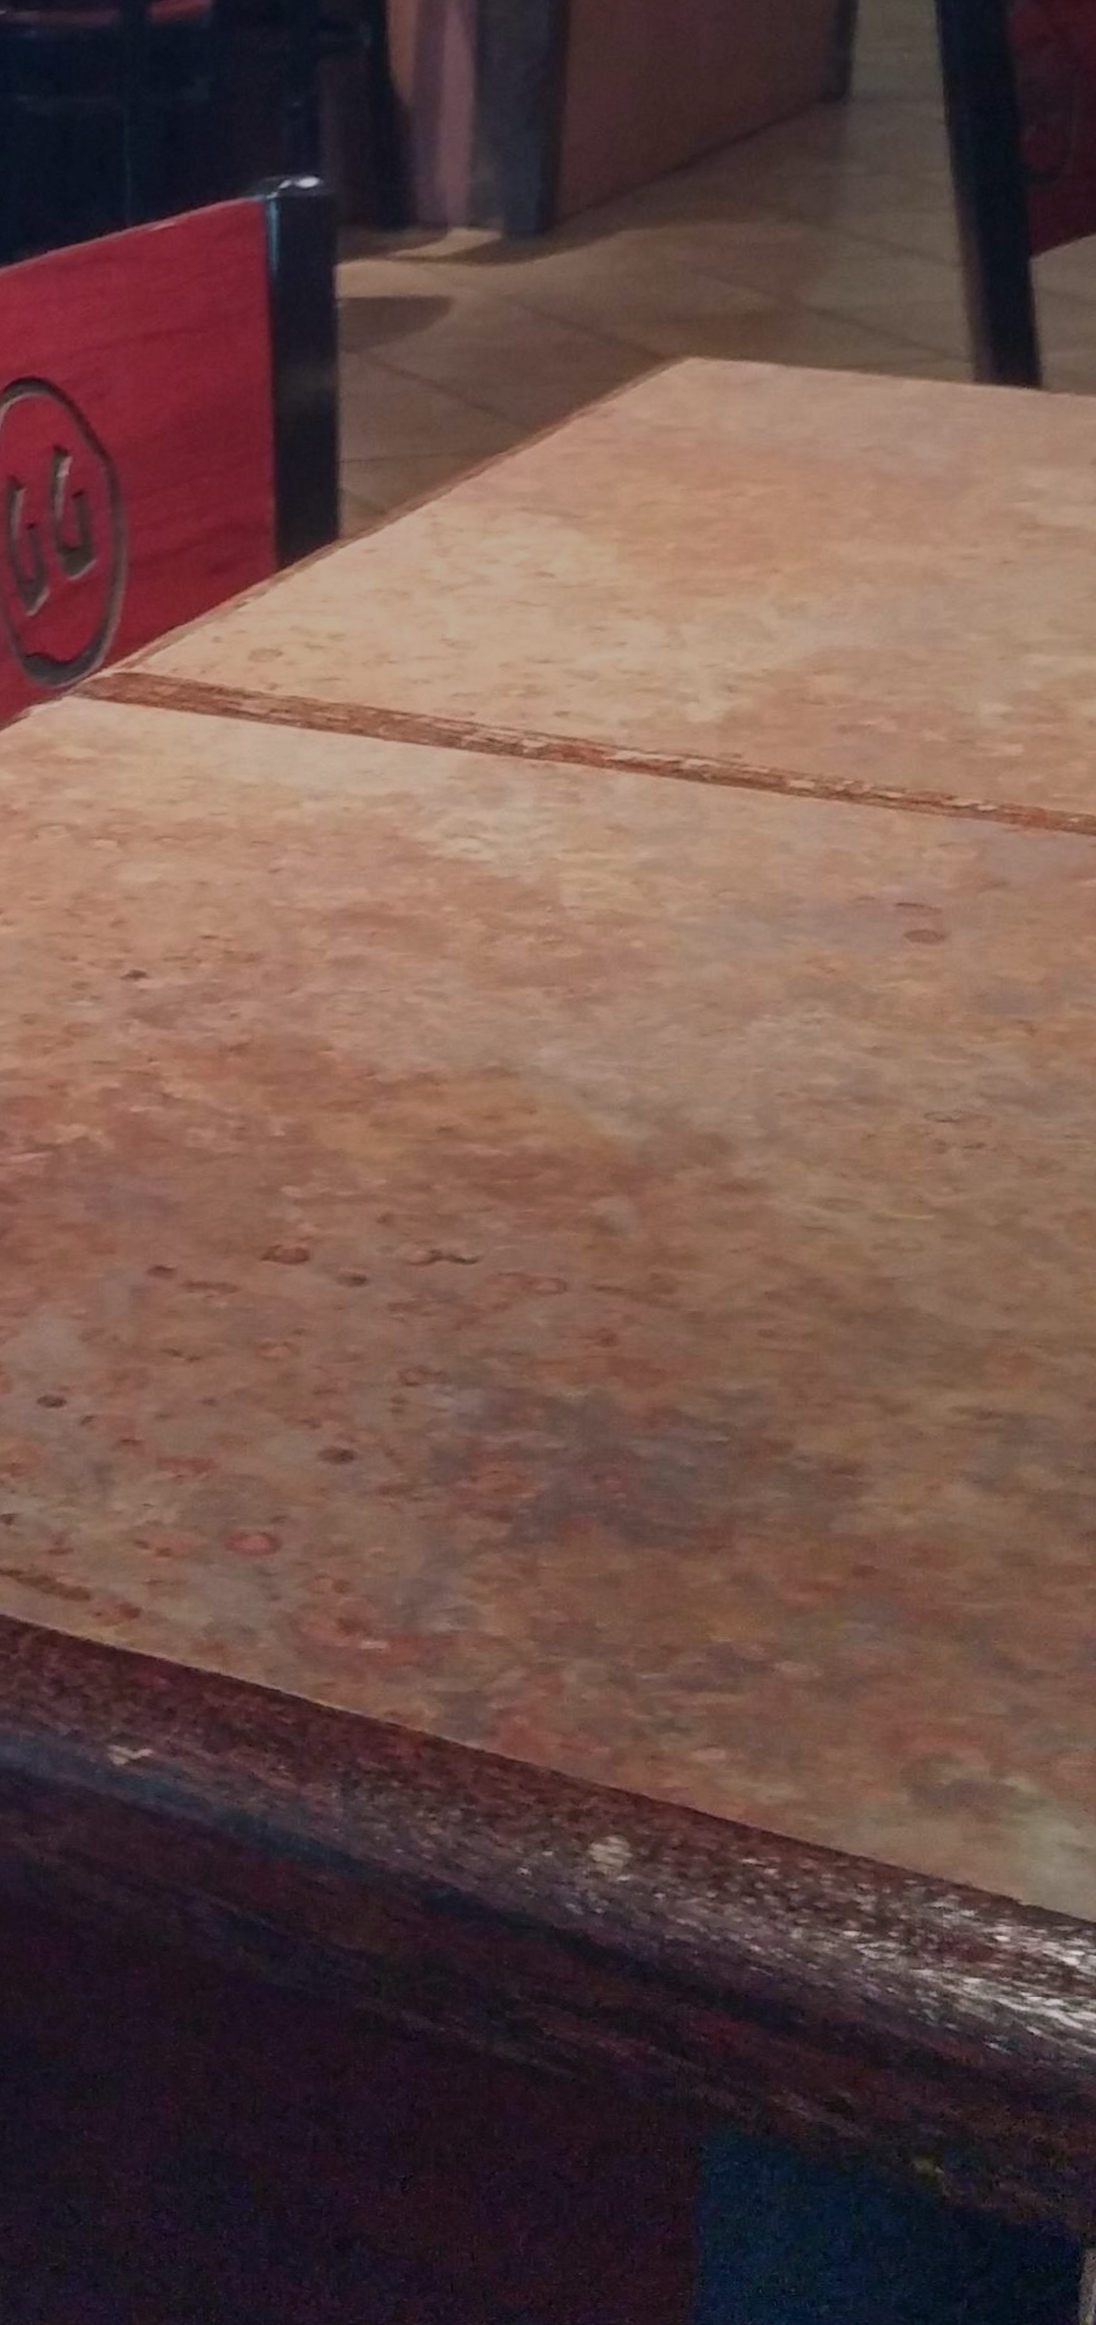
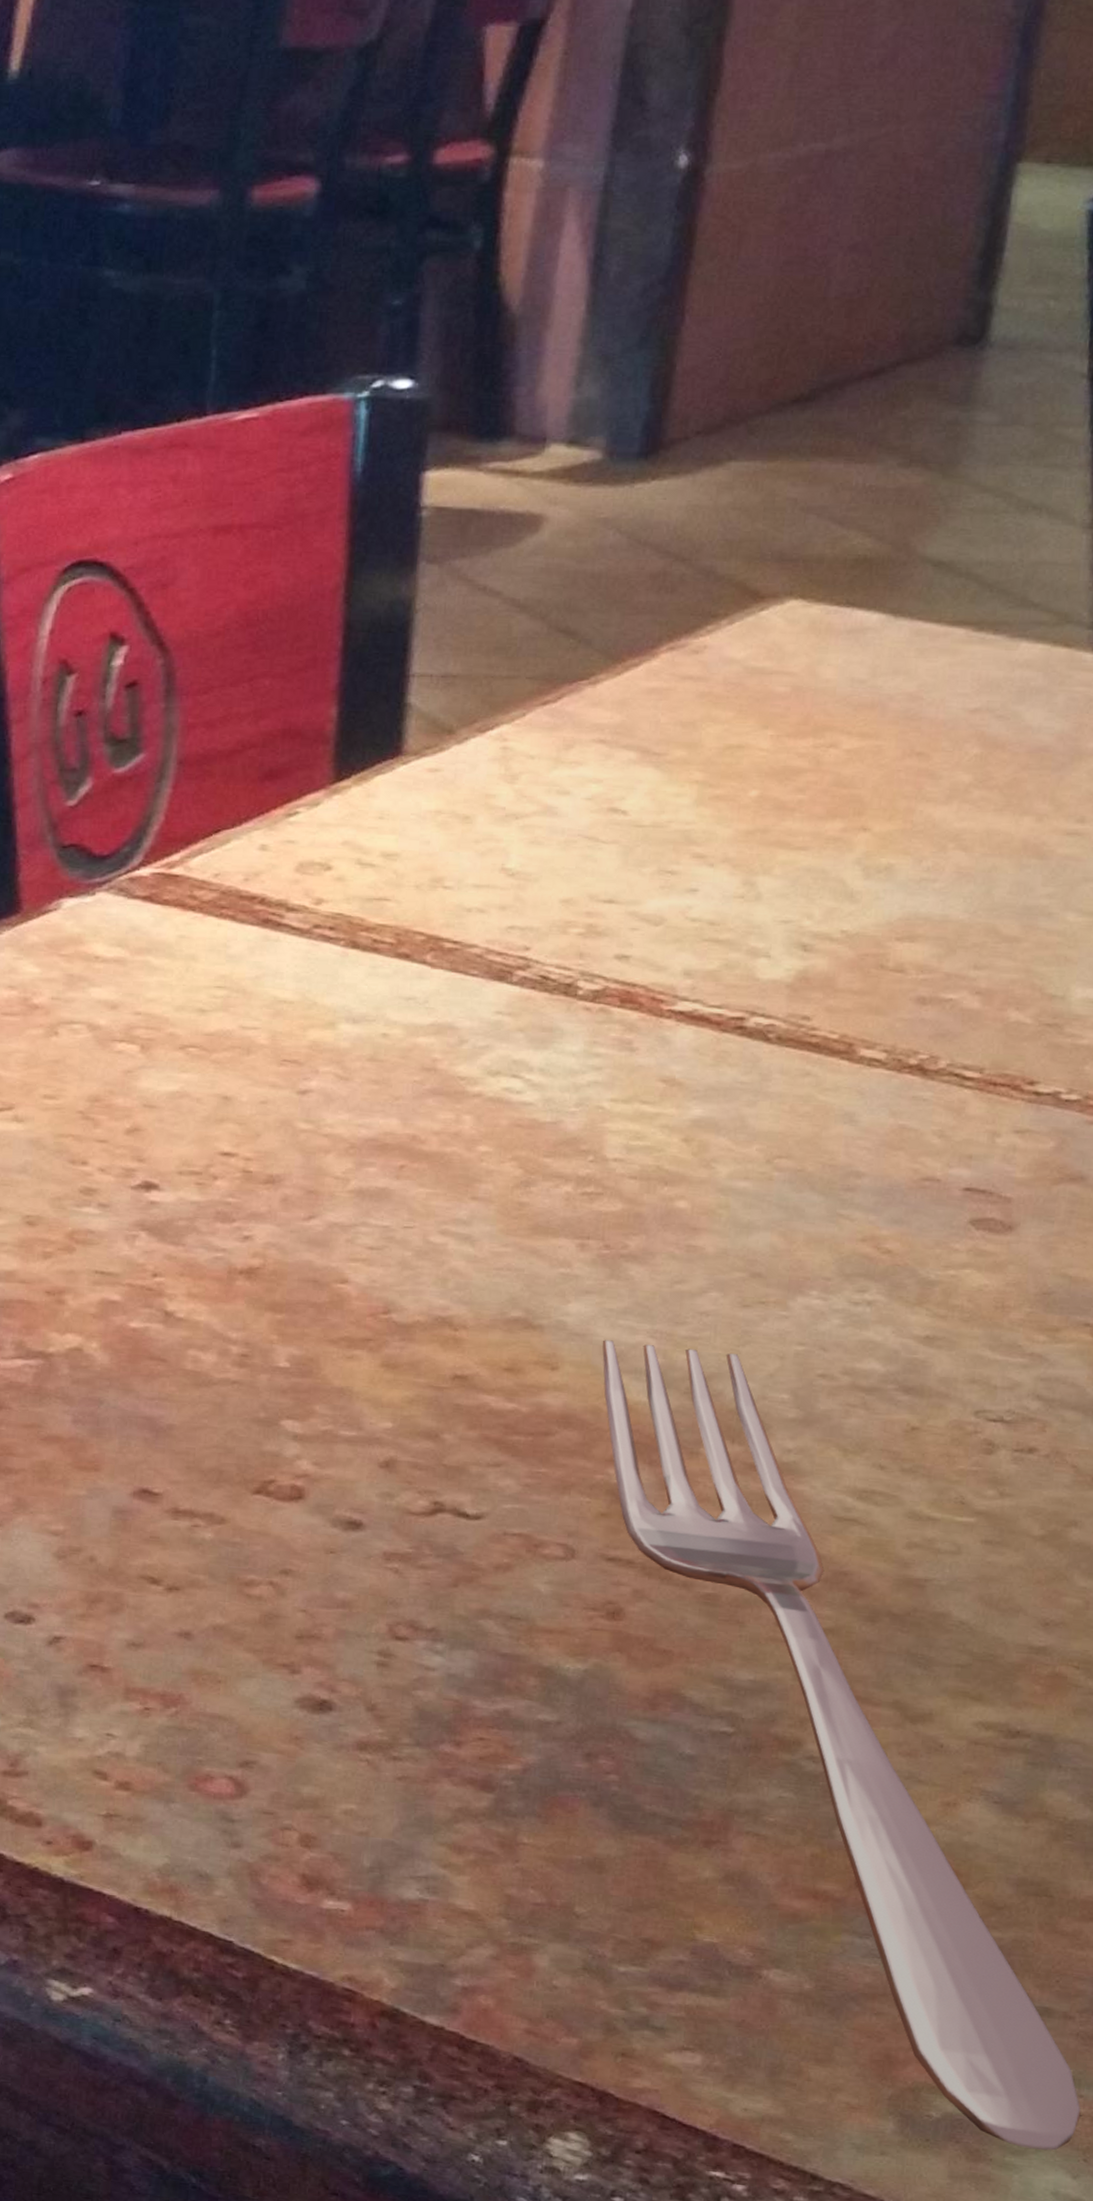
fork: none [574,1080,1078,1804] -> present [602,1340,1081,2151]

